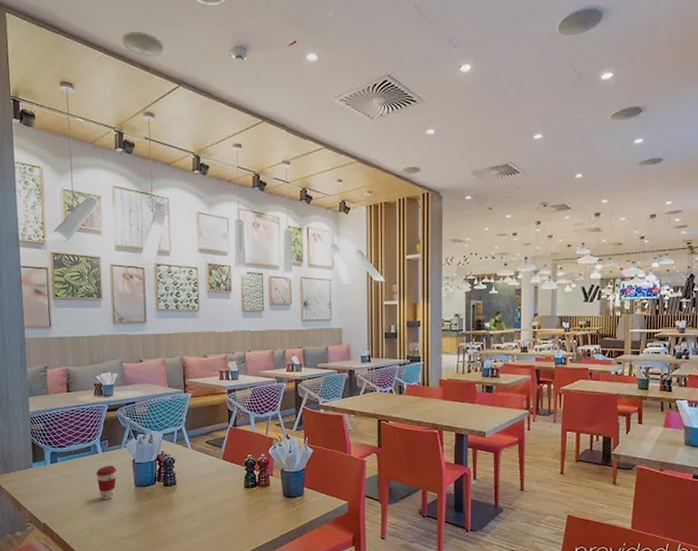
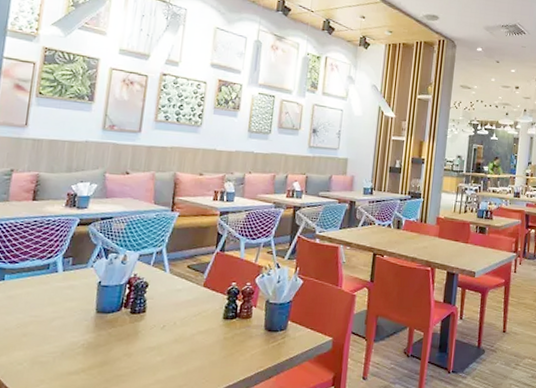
coffee cup: present [95,465,117,500] -> none [50,286,77,327]

